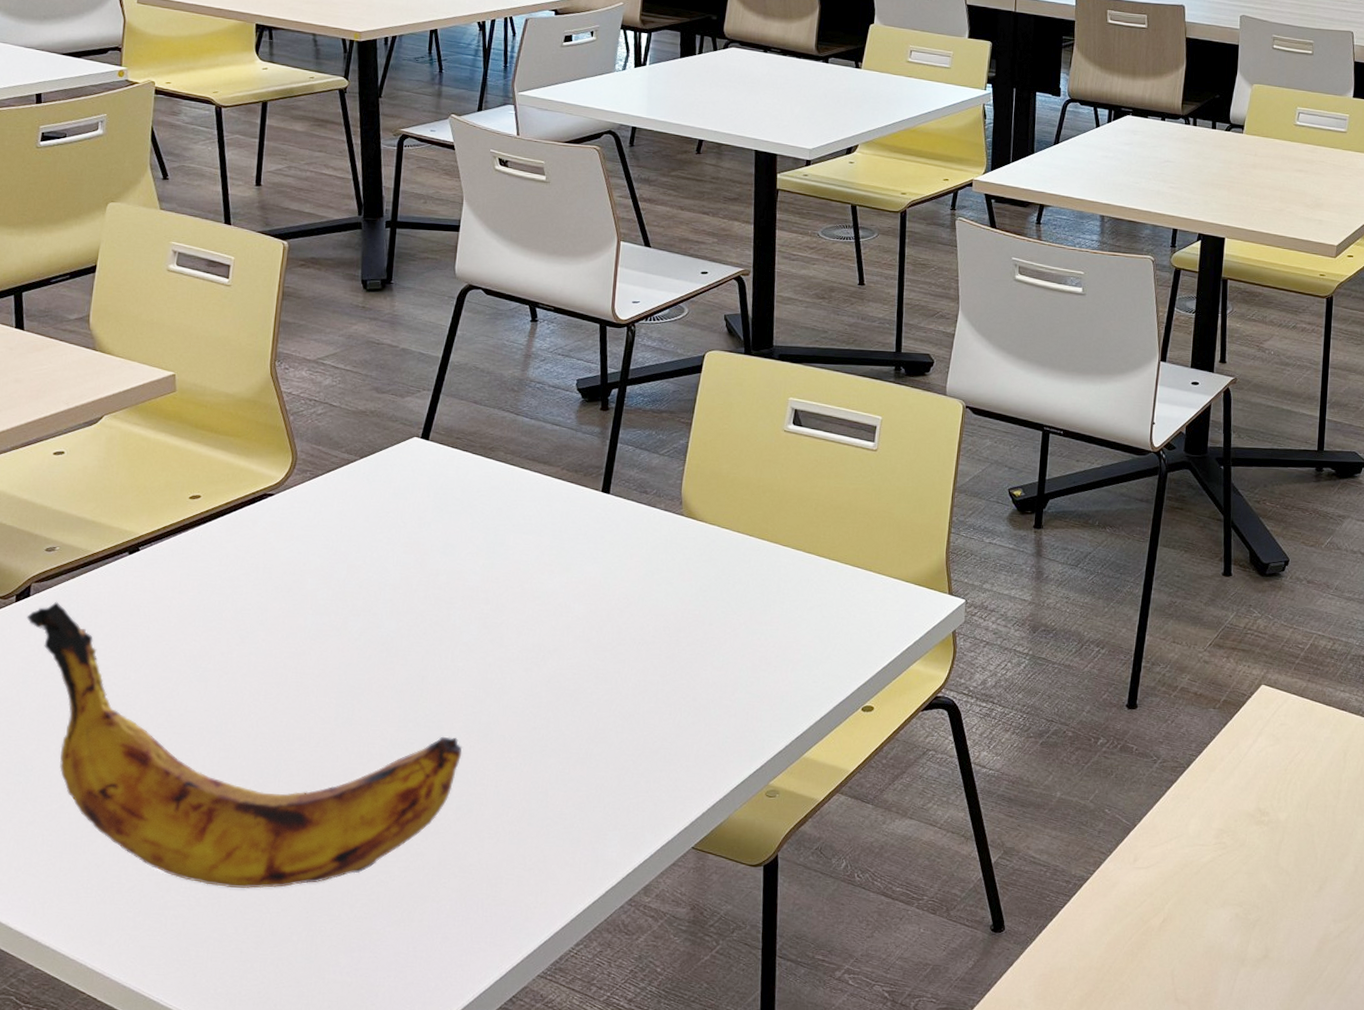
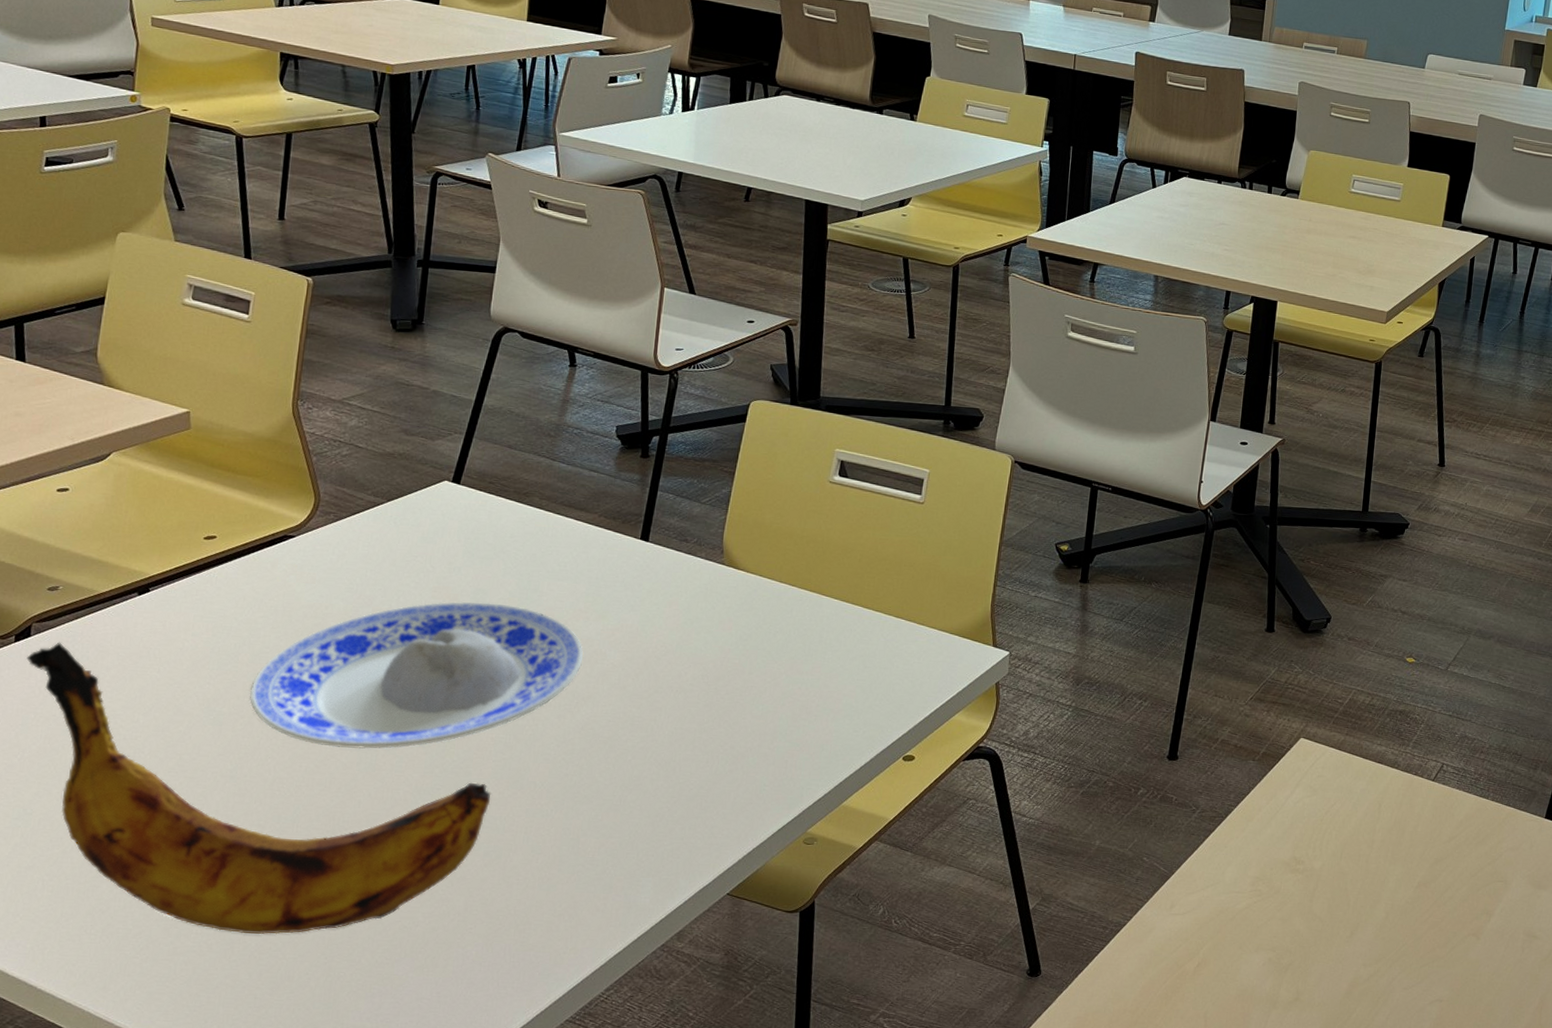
plate: none [232,556,549,704] -> present [249,602,583,749]

